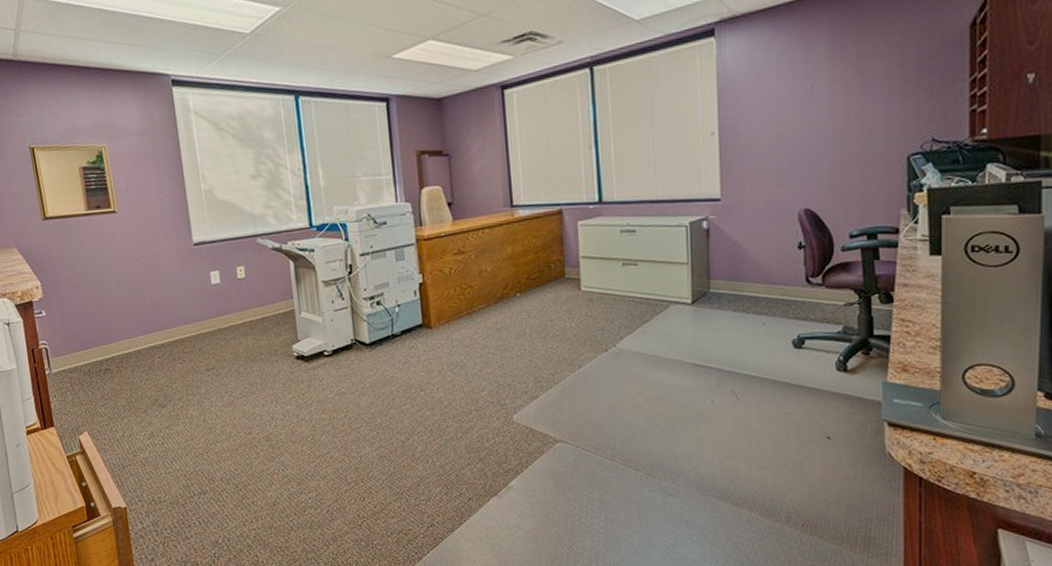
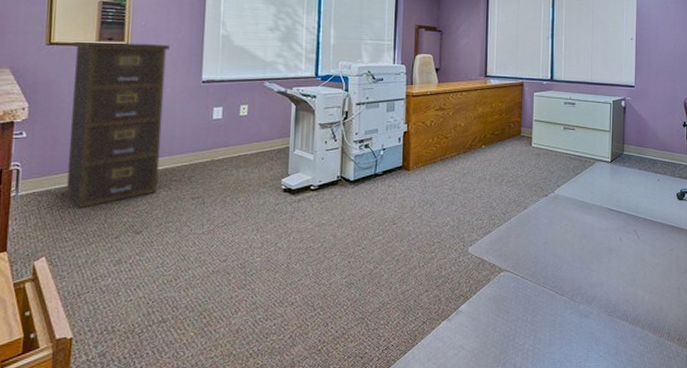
filing cabinet: none [65,207,173,384] -> present [66,41,170,209]

